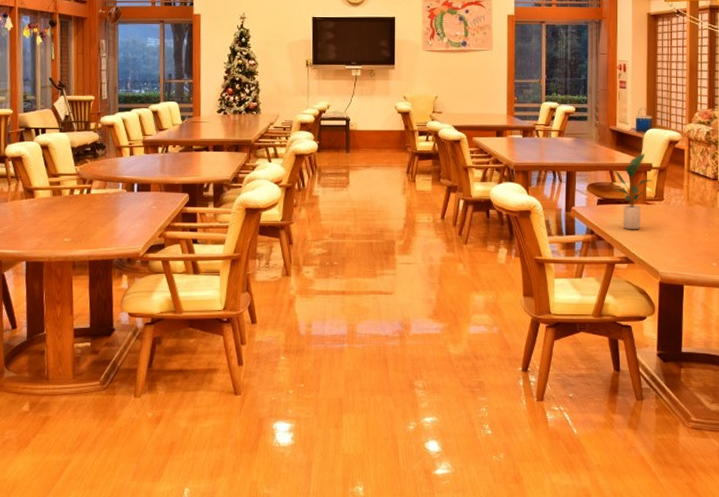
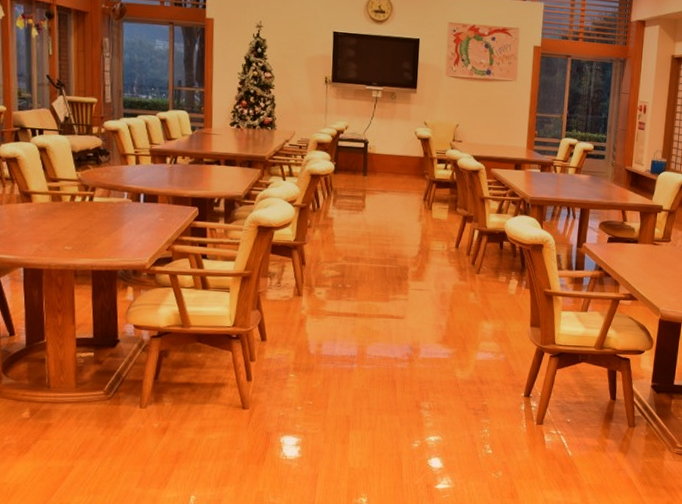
potted plant: present [614,153,653,230] -> none [624,195,662,269]

